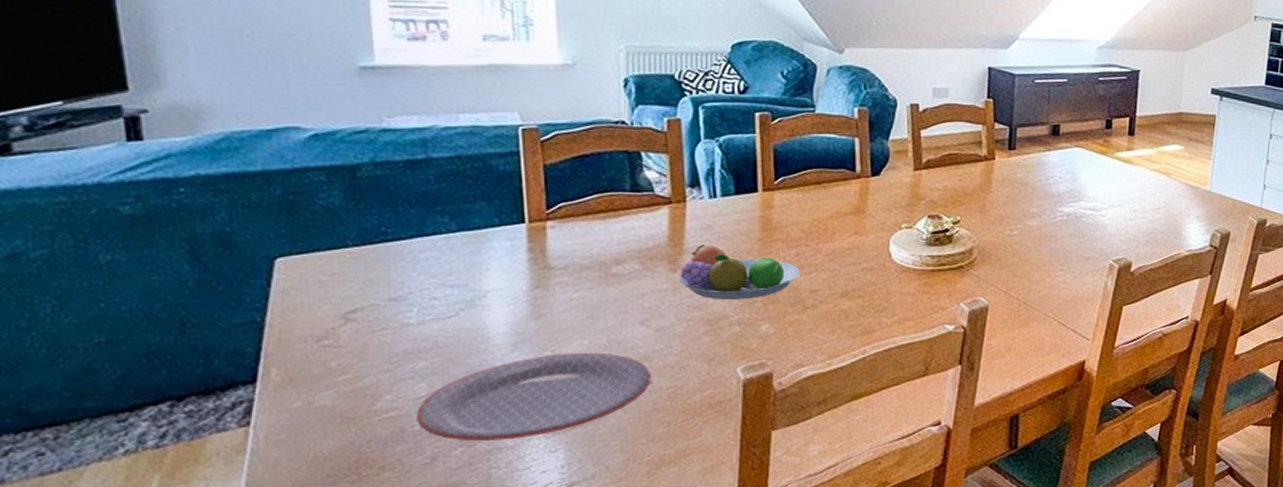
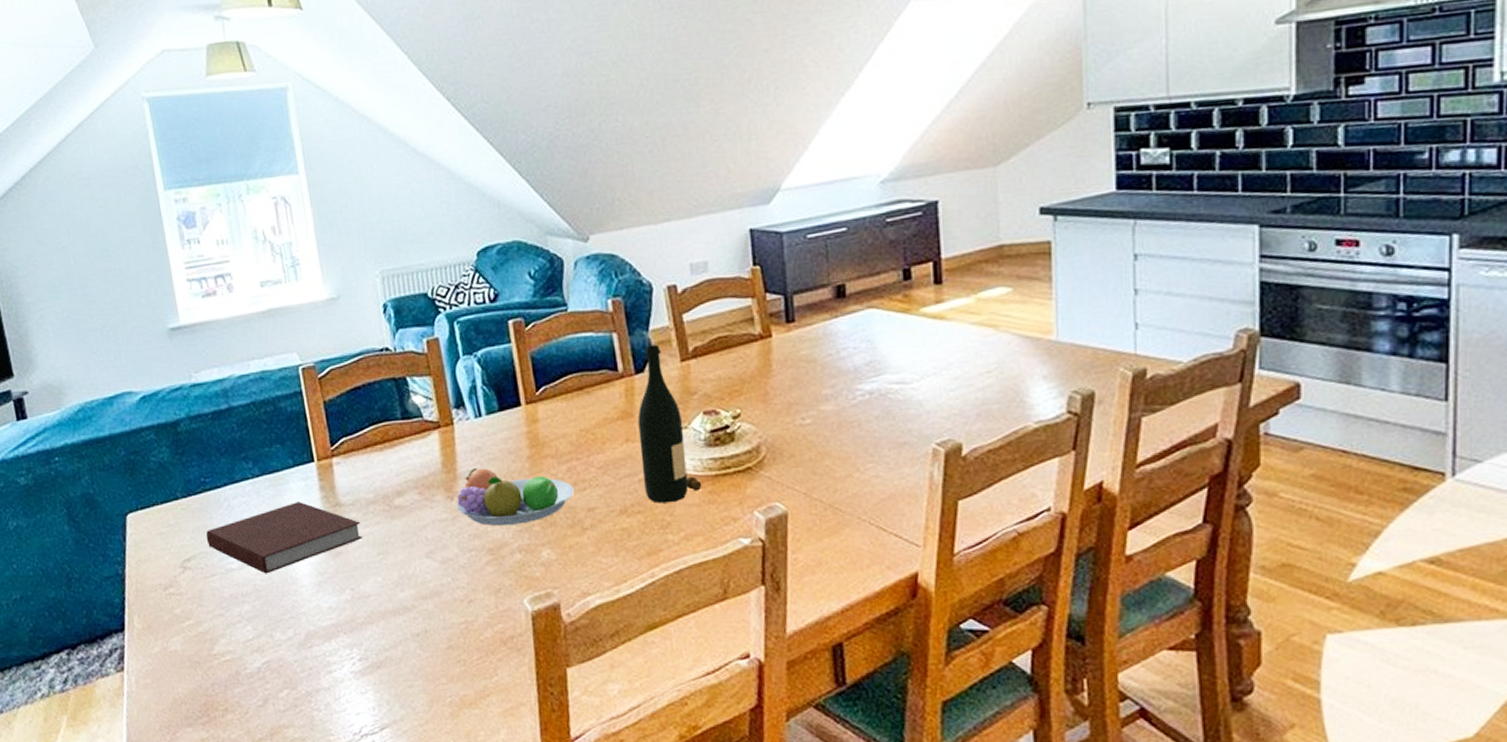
notebook: none [379,261,572,331] -> present [205,502,363,574]
plate: present [416,352,651,440] -> none [246,589,443,682]
wine bottle: none [866,152,919,291] -> present [637,344,702,504]

